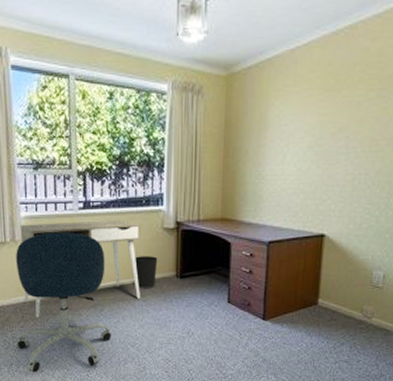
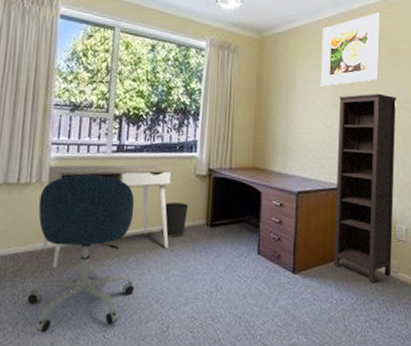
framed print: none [296,31,371,127] -> present [321,12,381,87]
bookcase: none [304,131,384,327] -> present [333,93,397,282]

